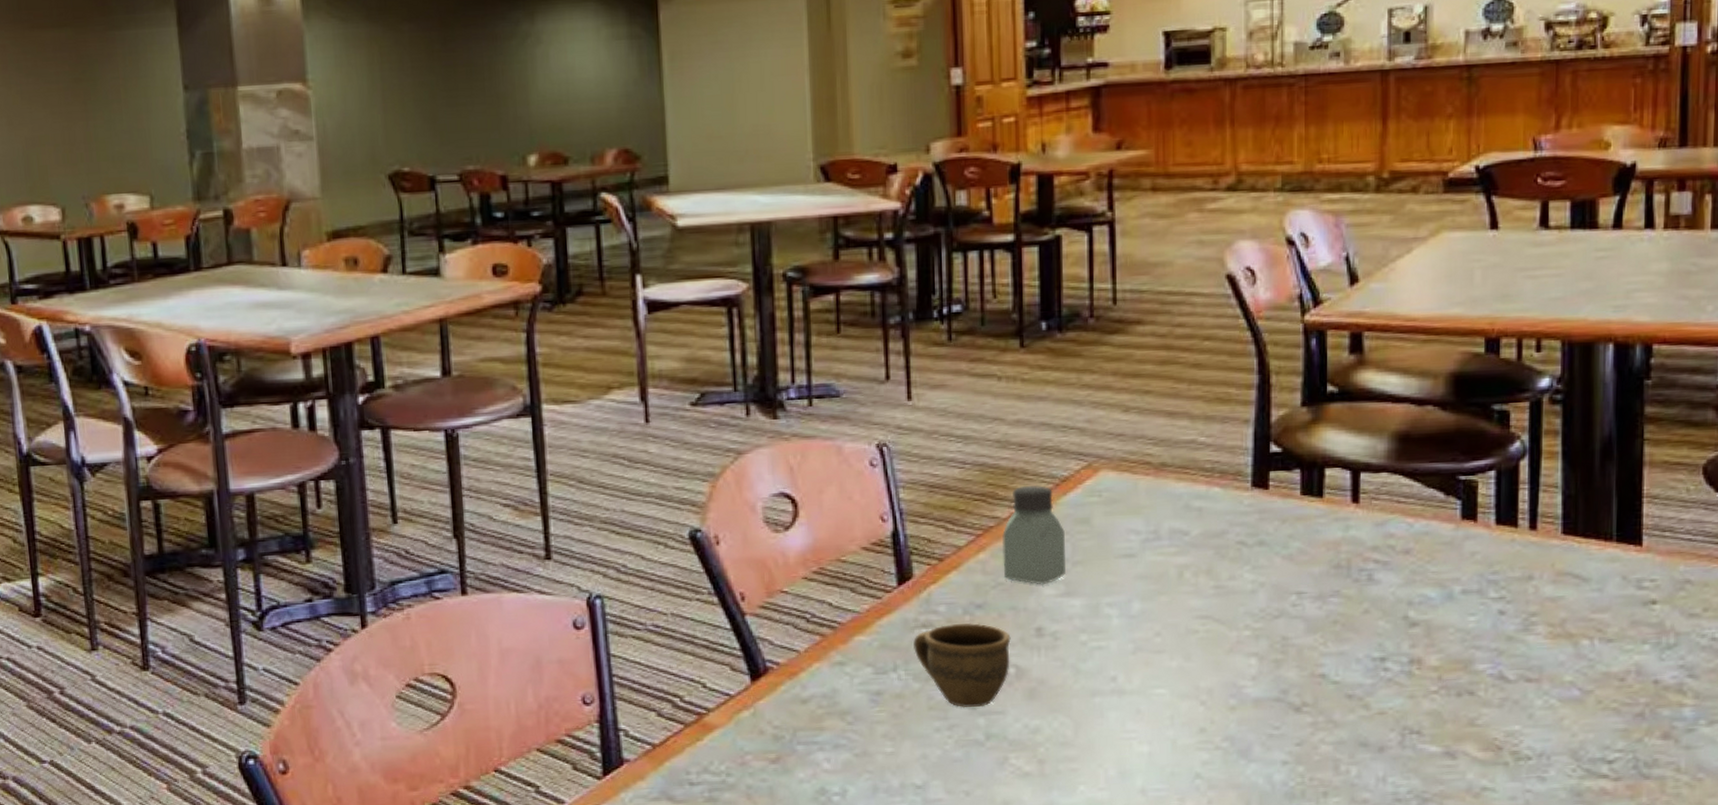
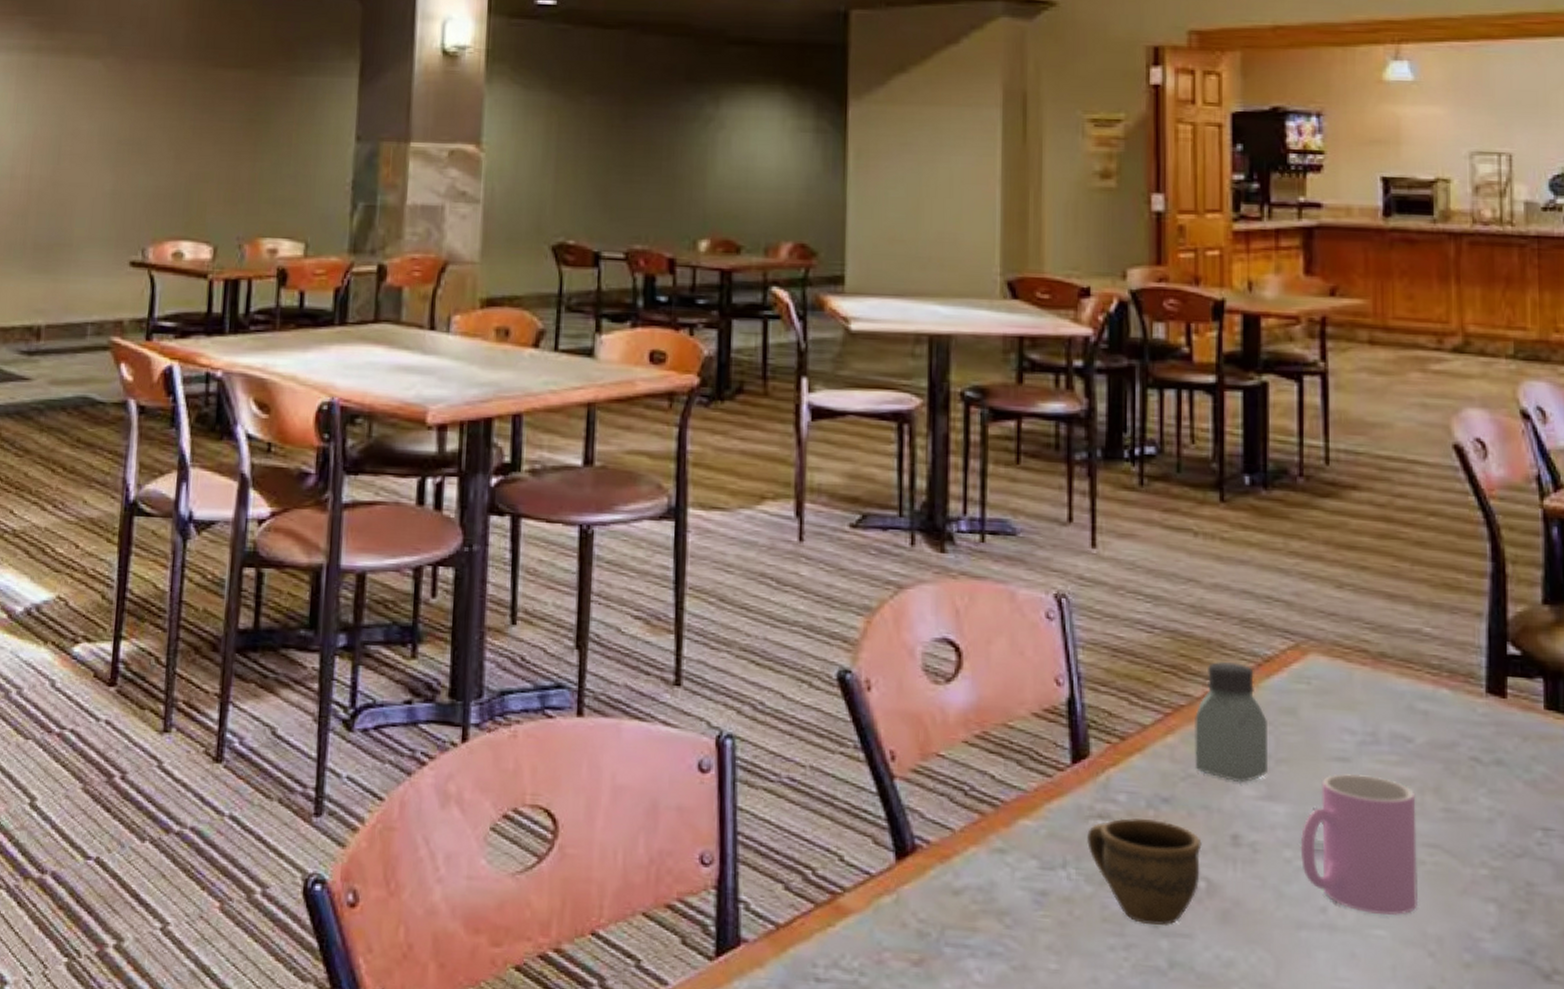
cup: none [1095,566,1193,678] -> present [1301,773,1419,915]

